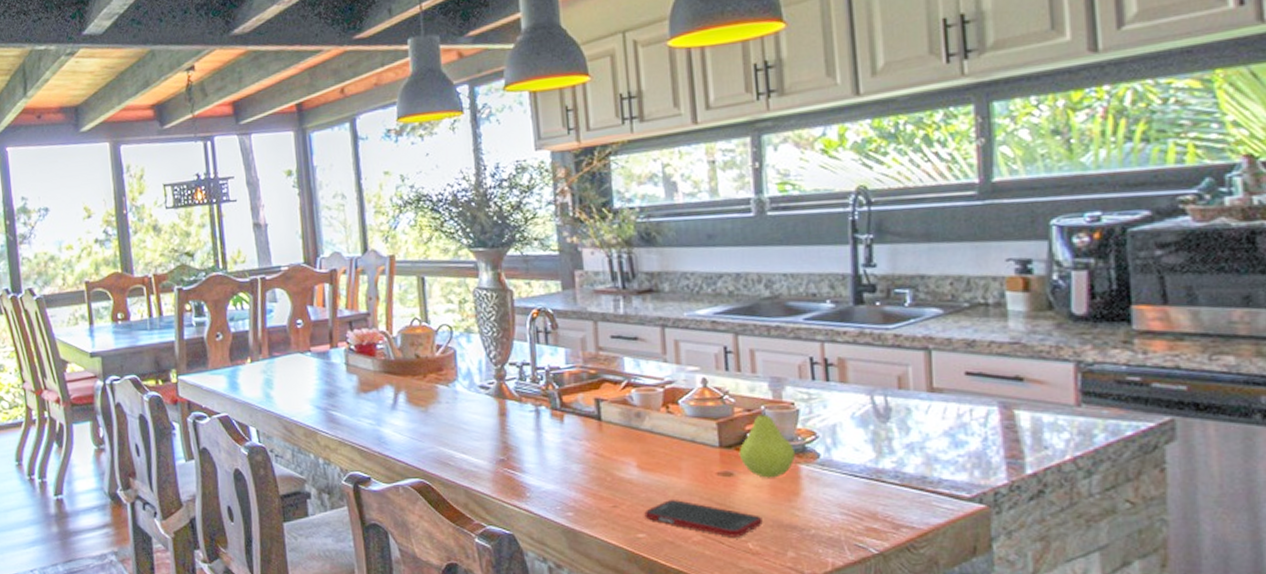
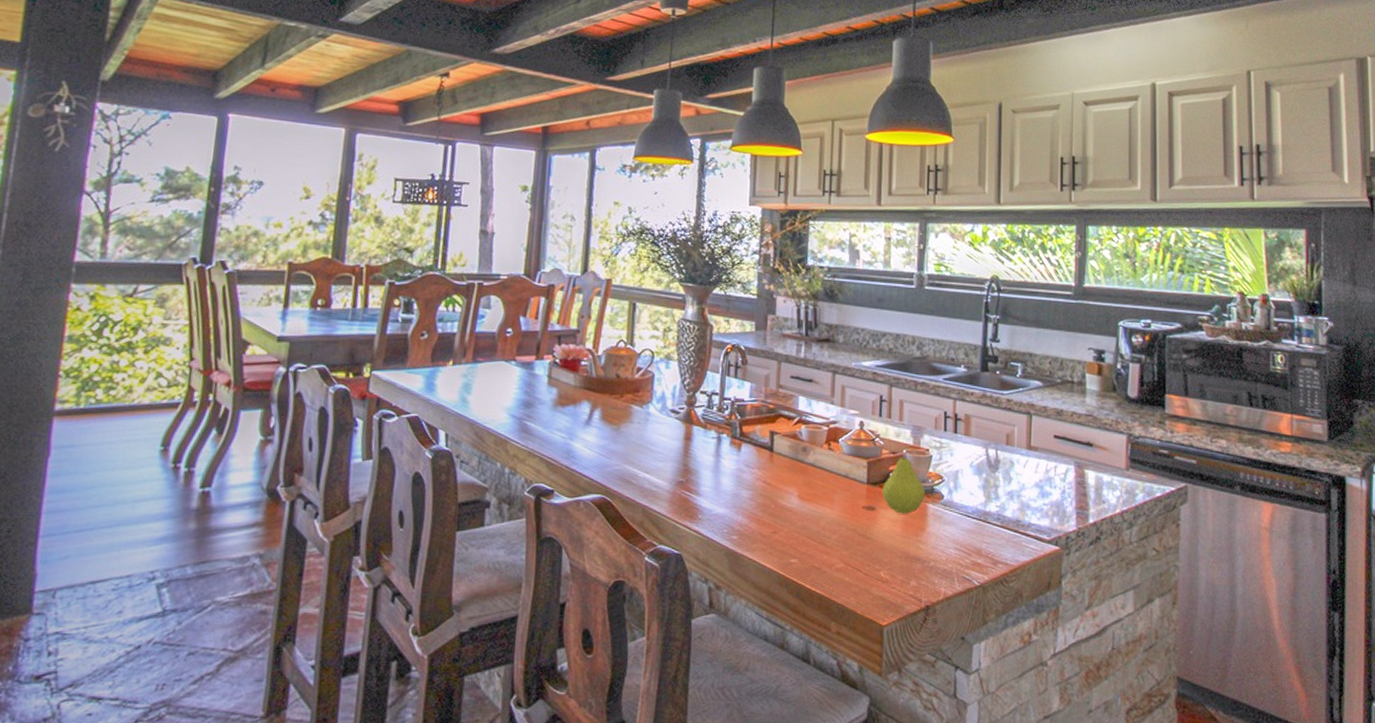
cell phone: present [644,500,763,537] -> none [798,529,894,566]

